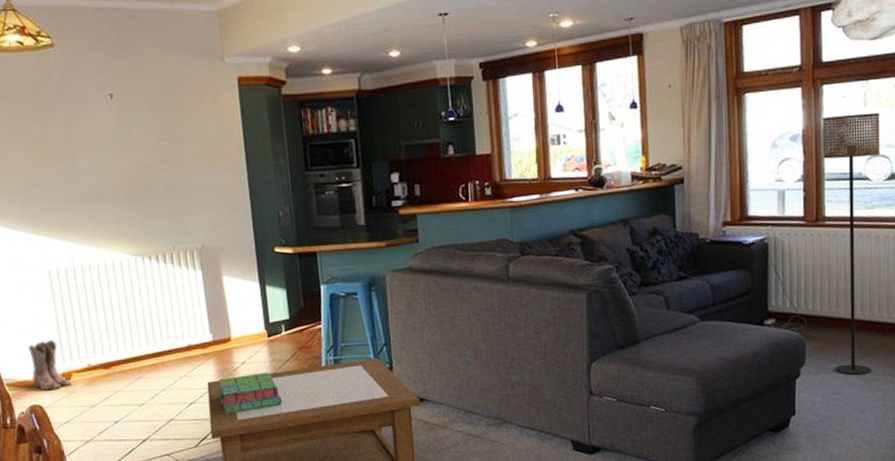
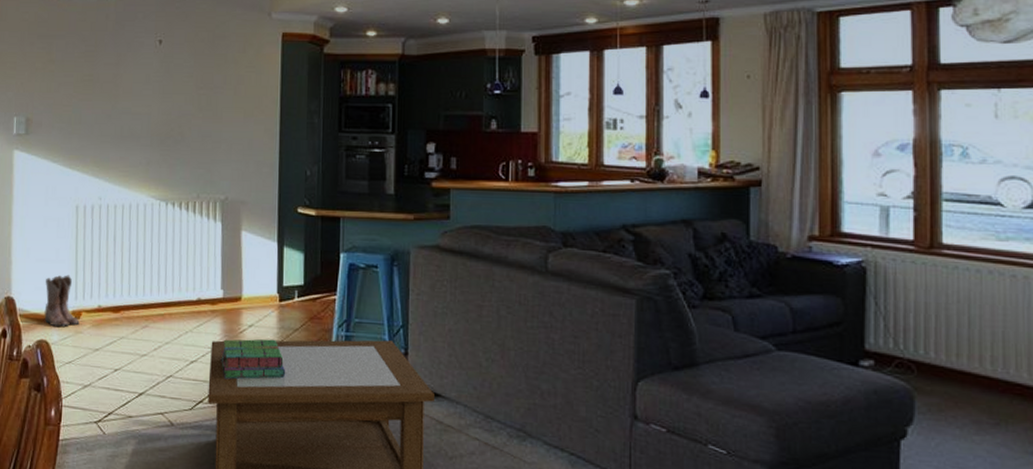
floor lamp: present [822,112,881,375] -> none [939,126,1017,448]

